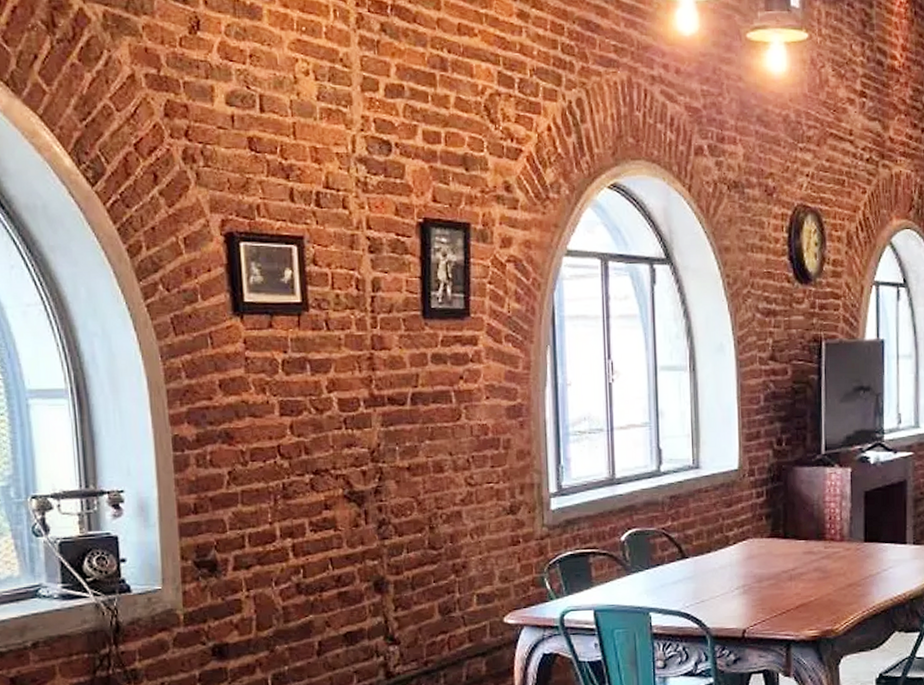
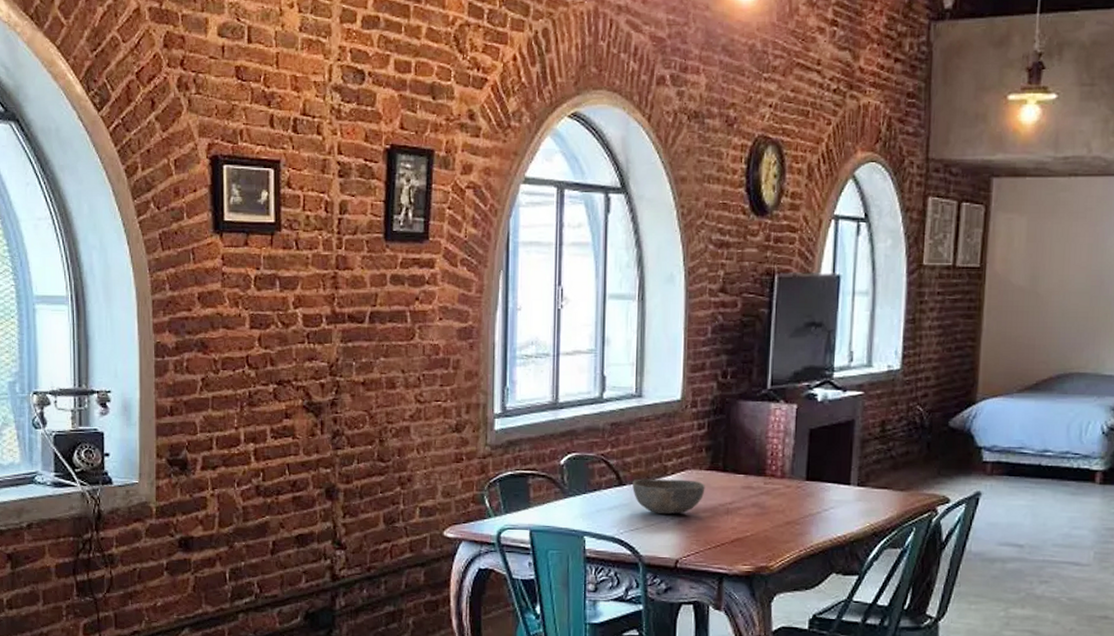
bowl: none [695,549,768,585] -> present [632,478,705,515]

